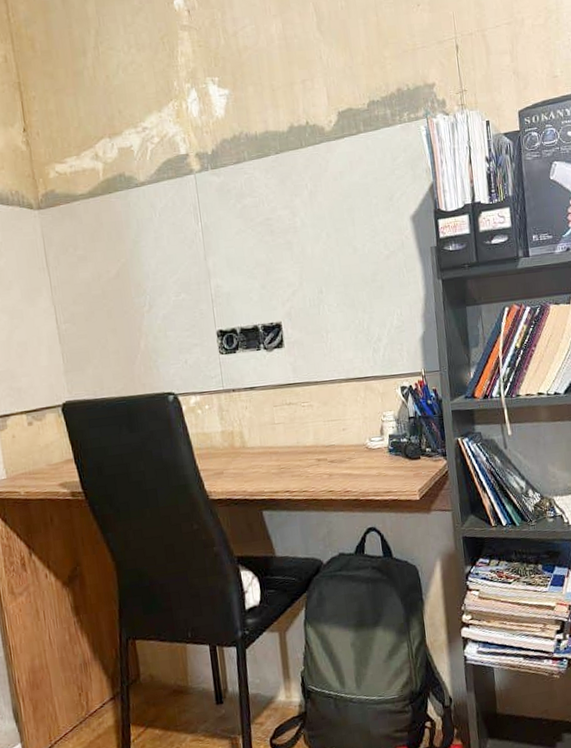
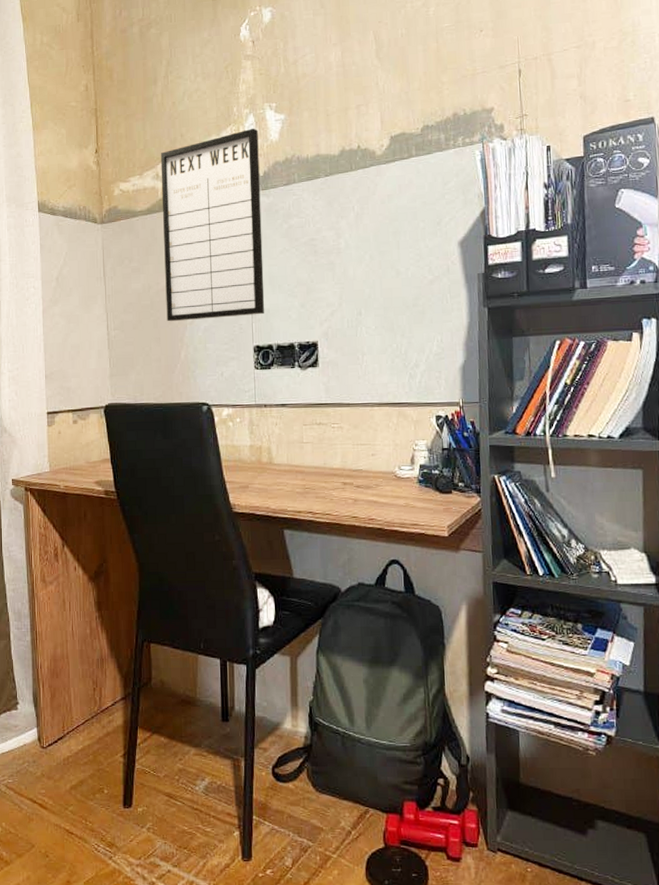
writing board: none [97,103,225,311] -> present [160,128,265,322]

